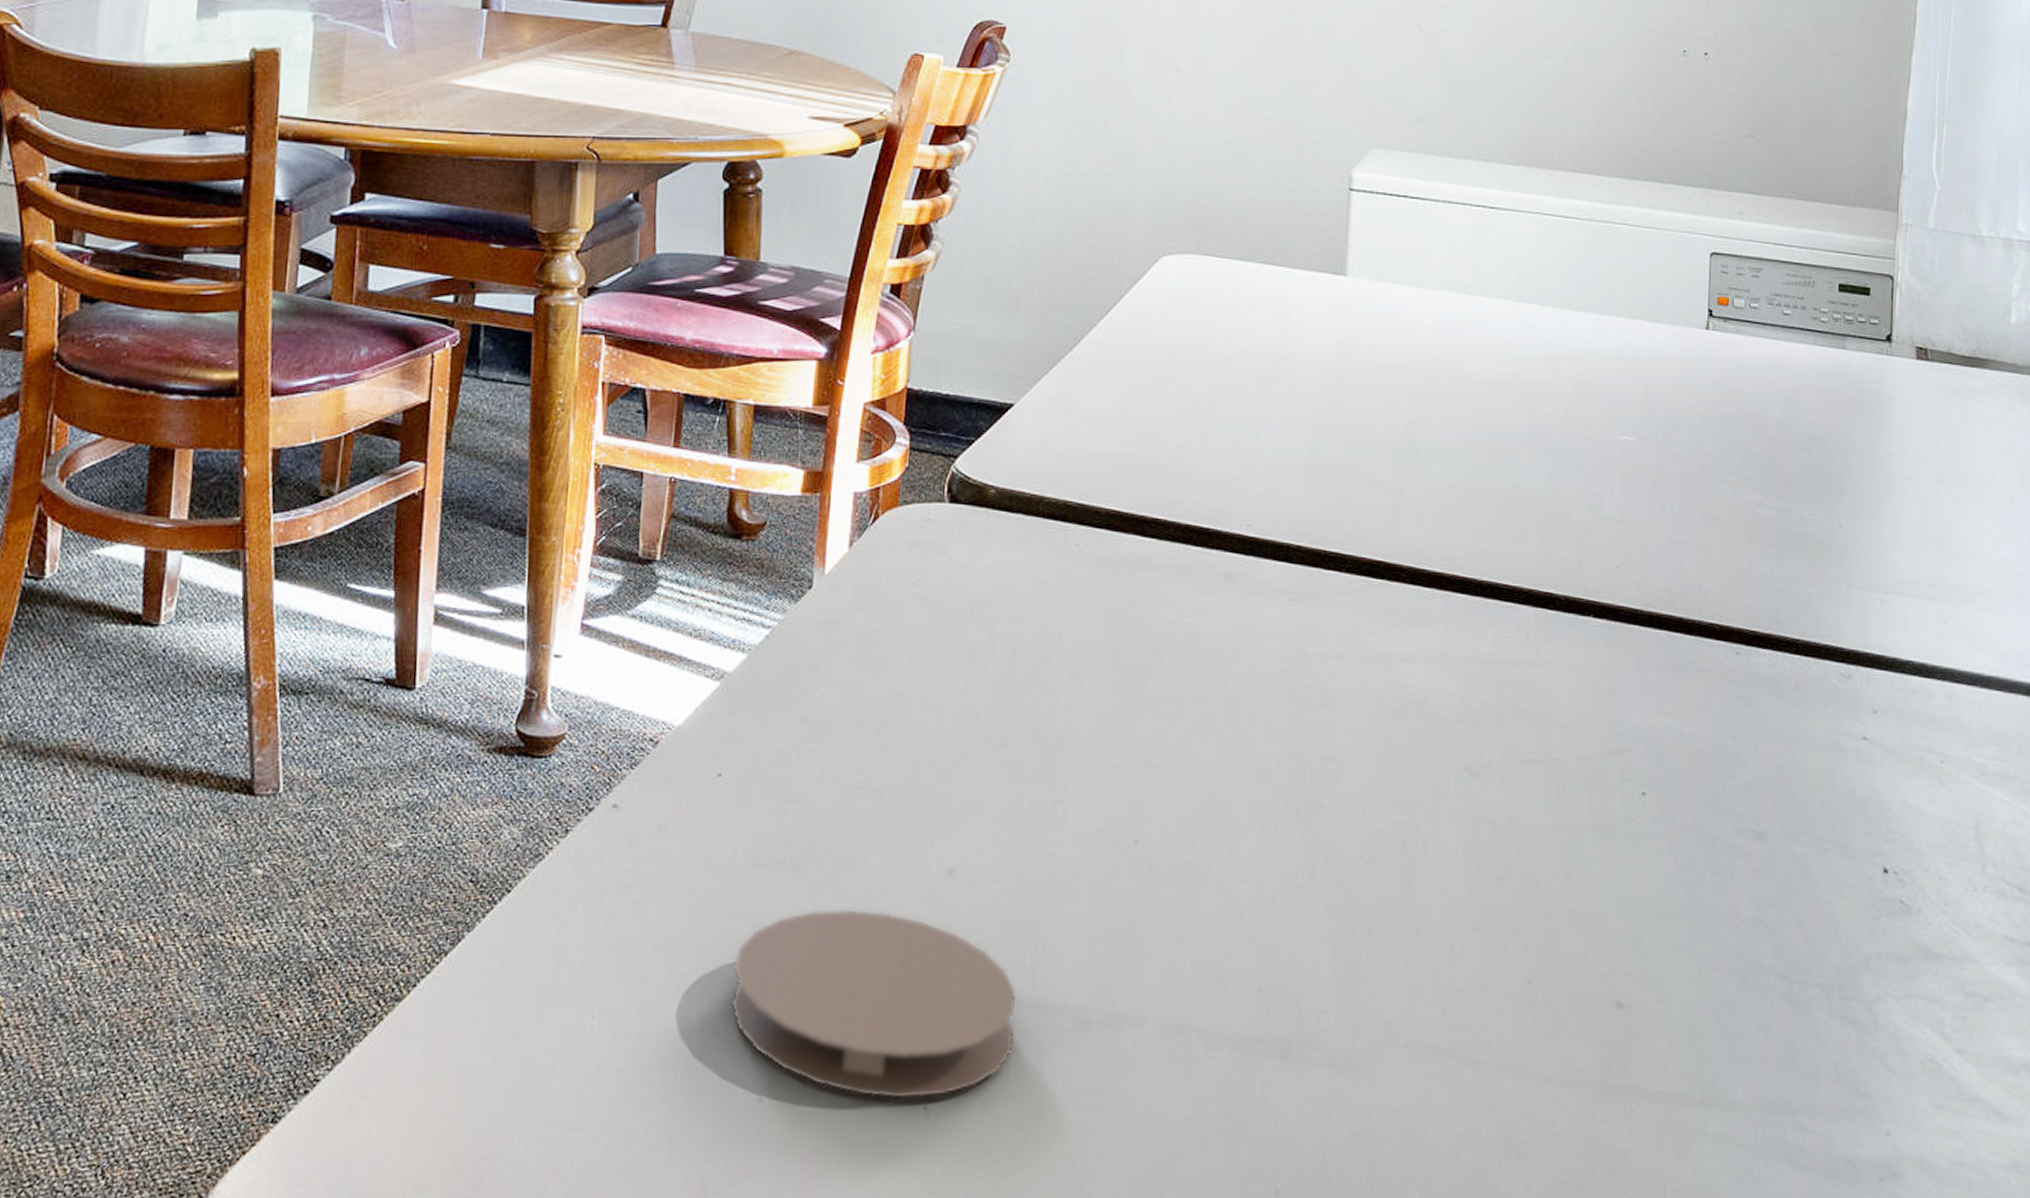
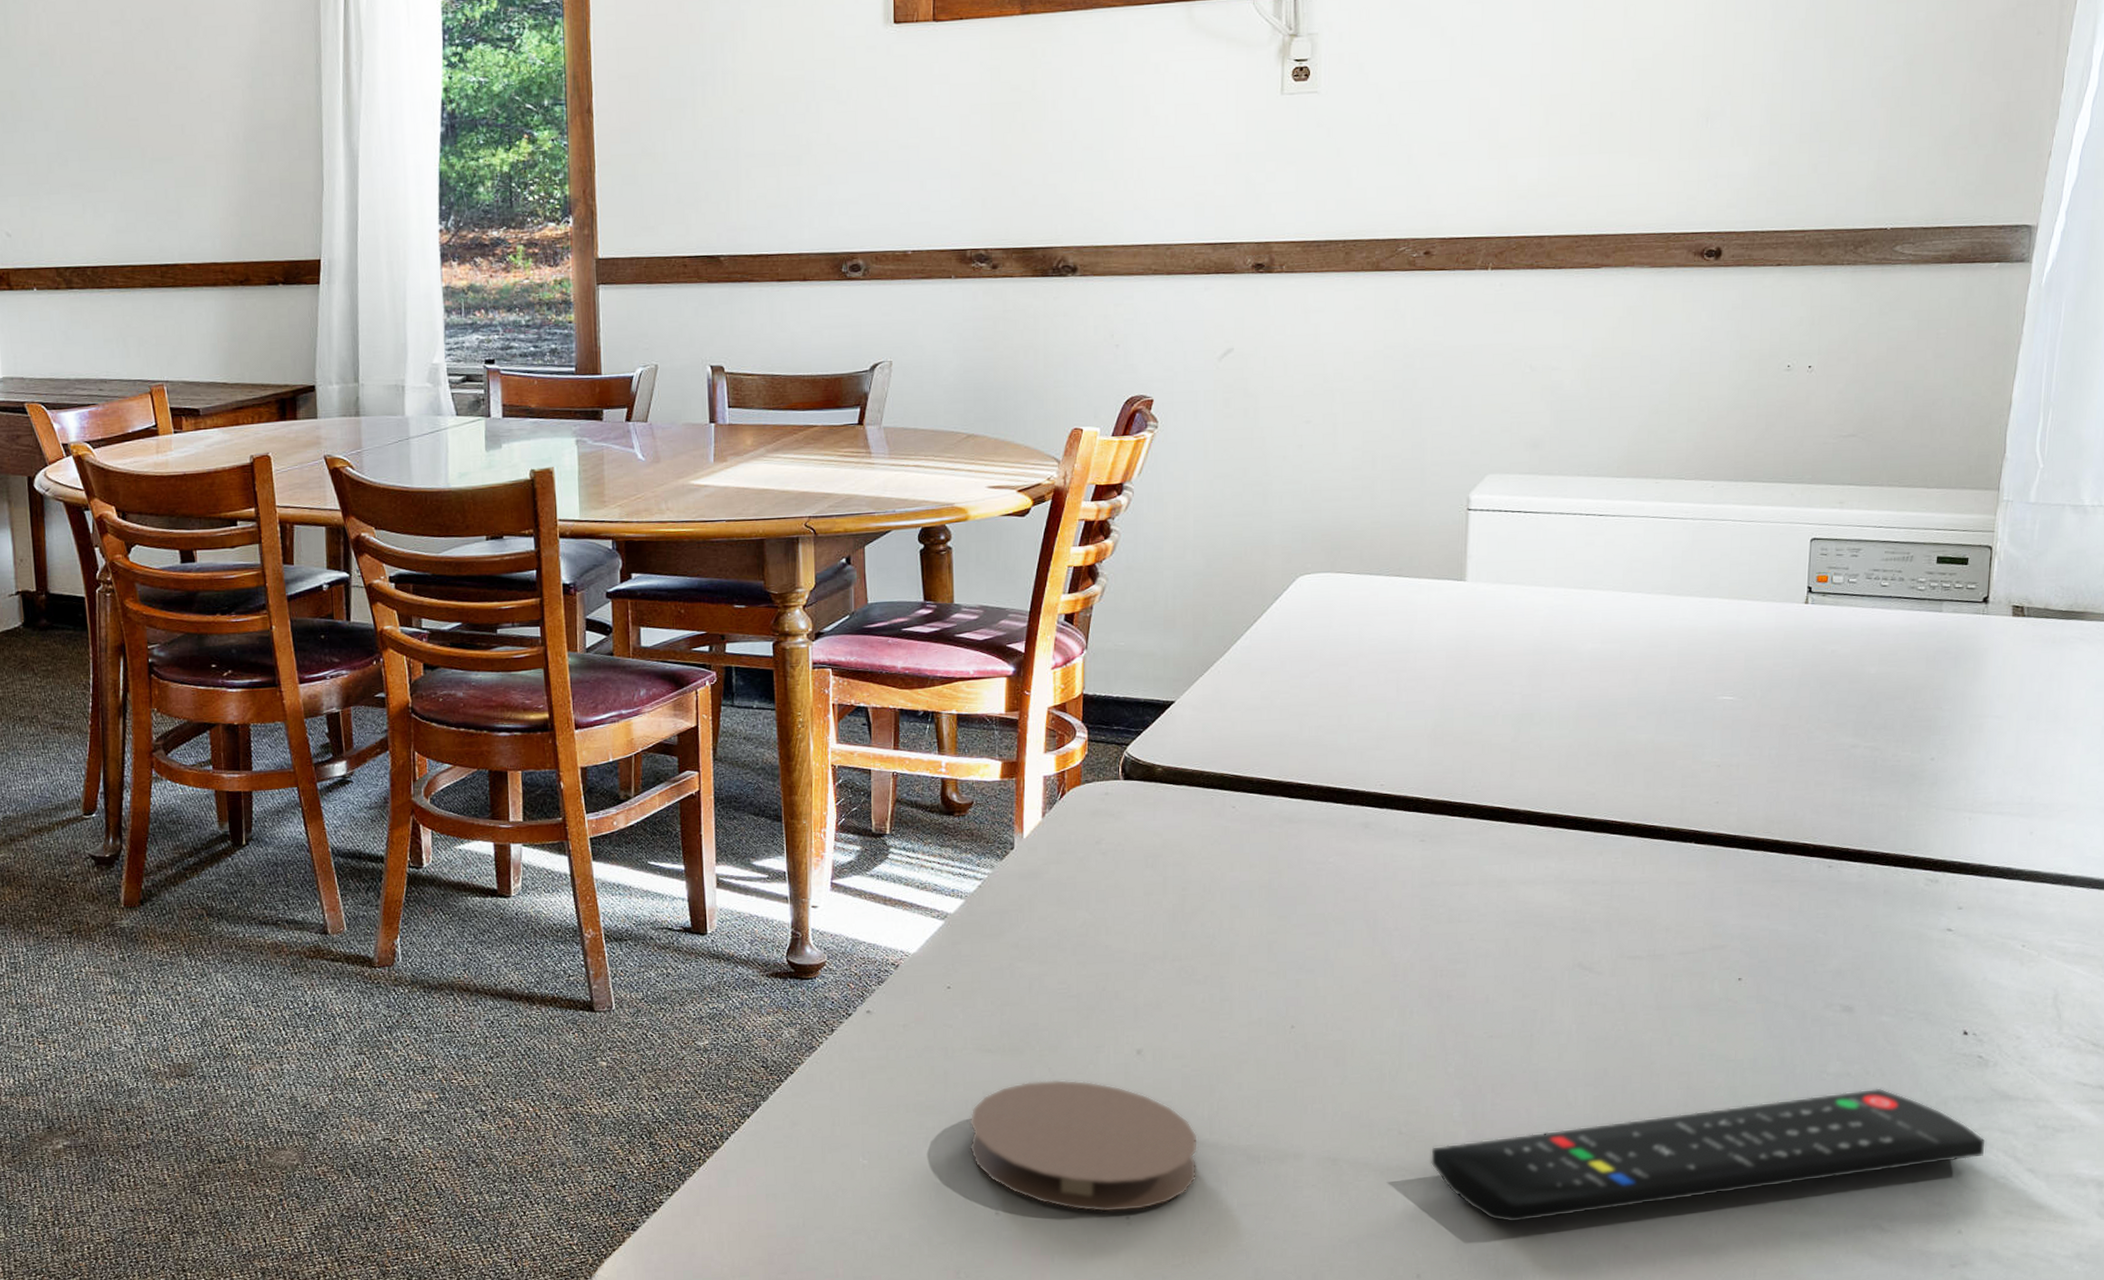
remote control: none [1293,940,1912,1118] -> present [1430,1088,1987,1223]

